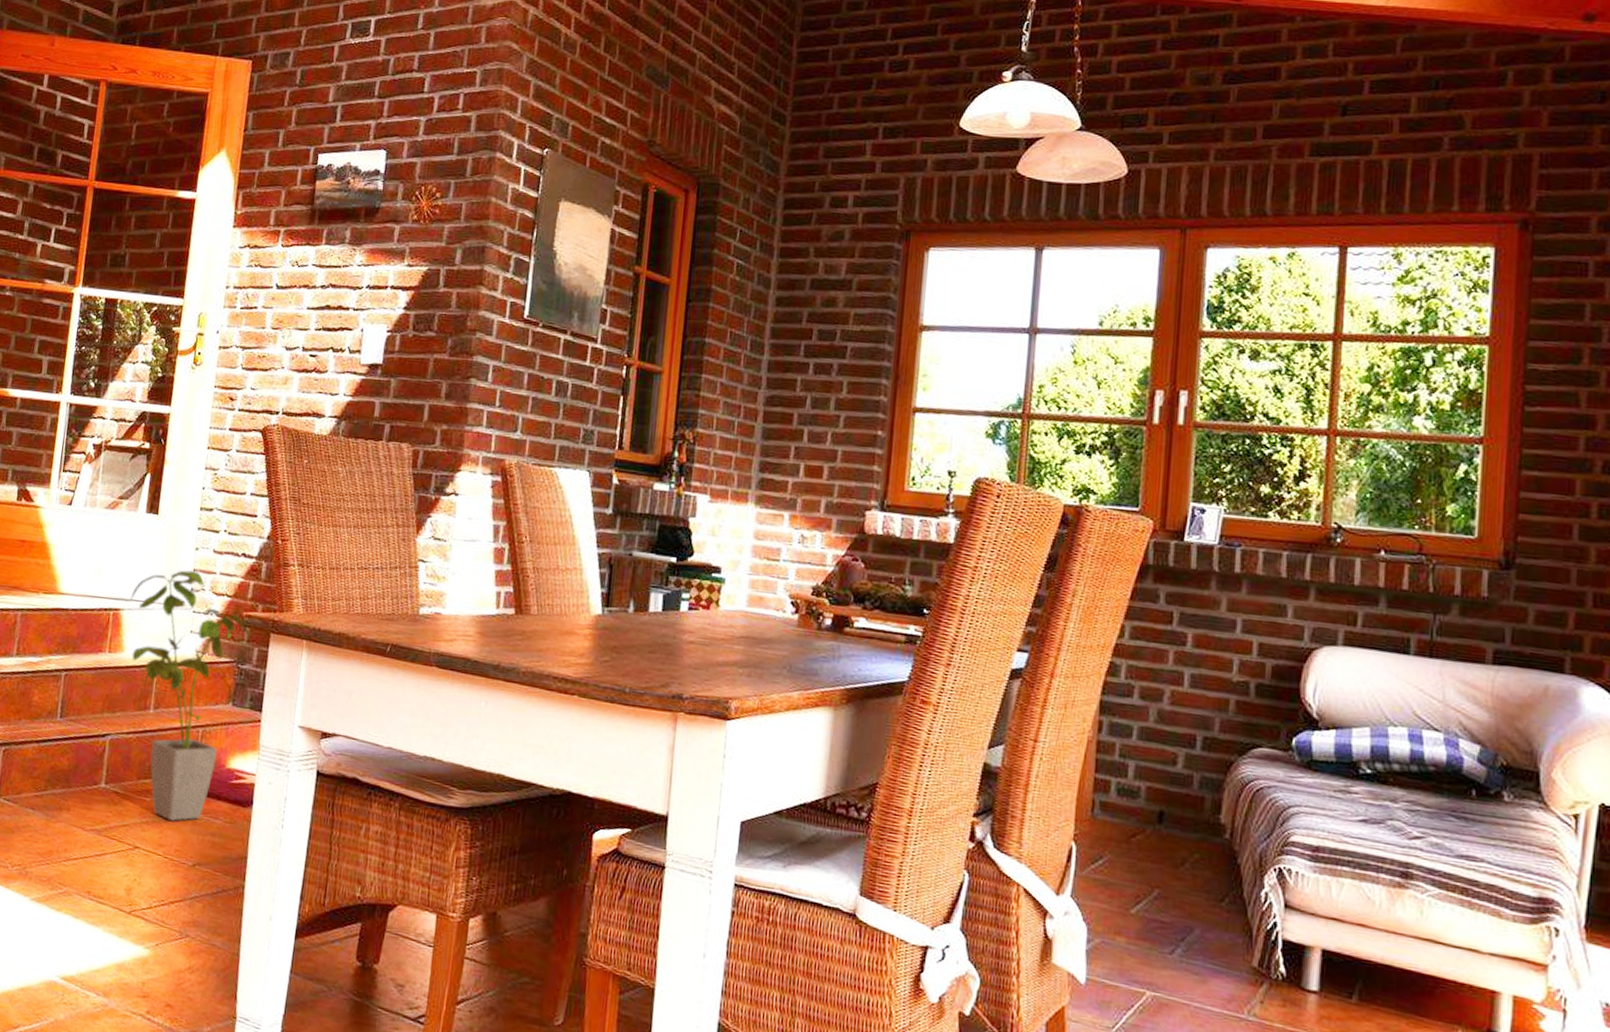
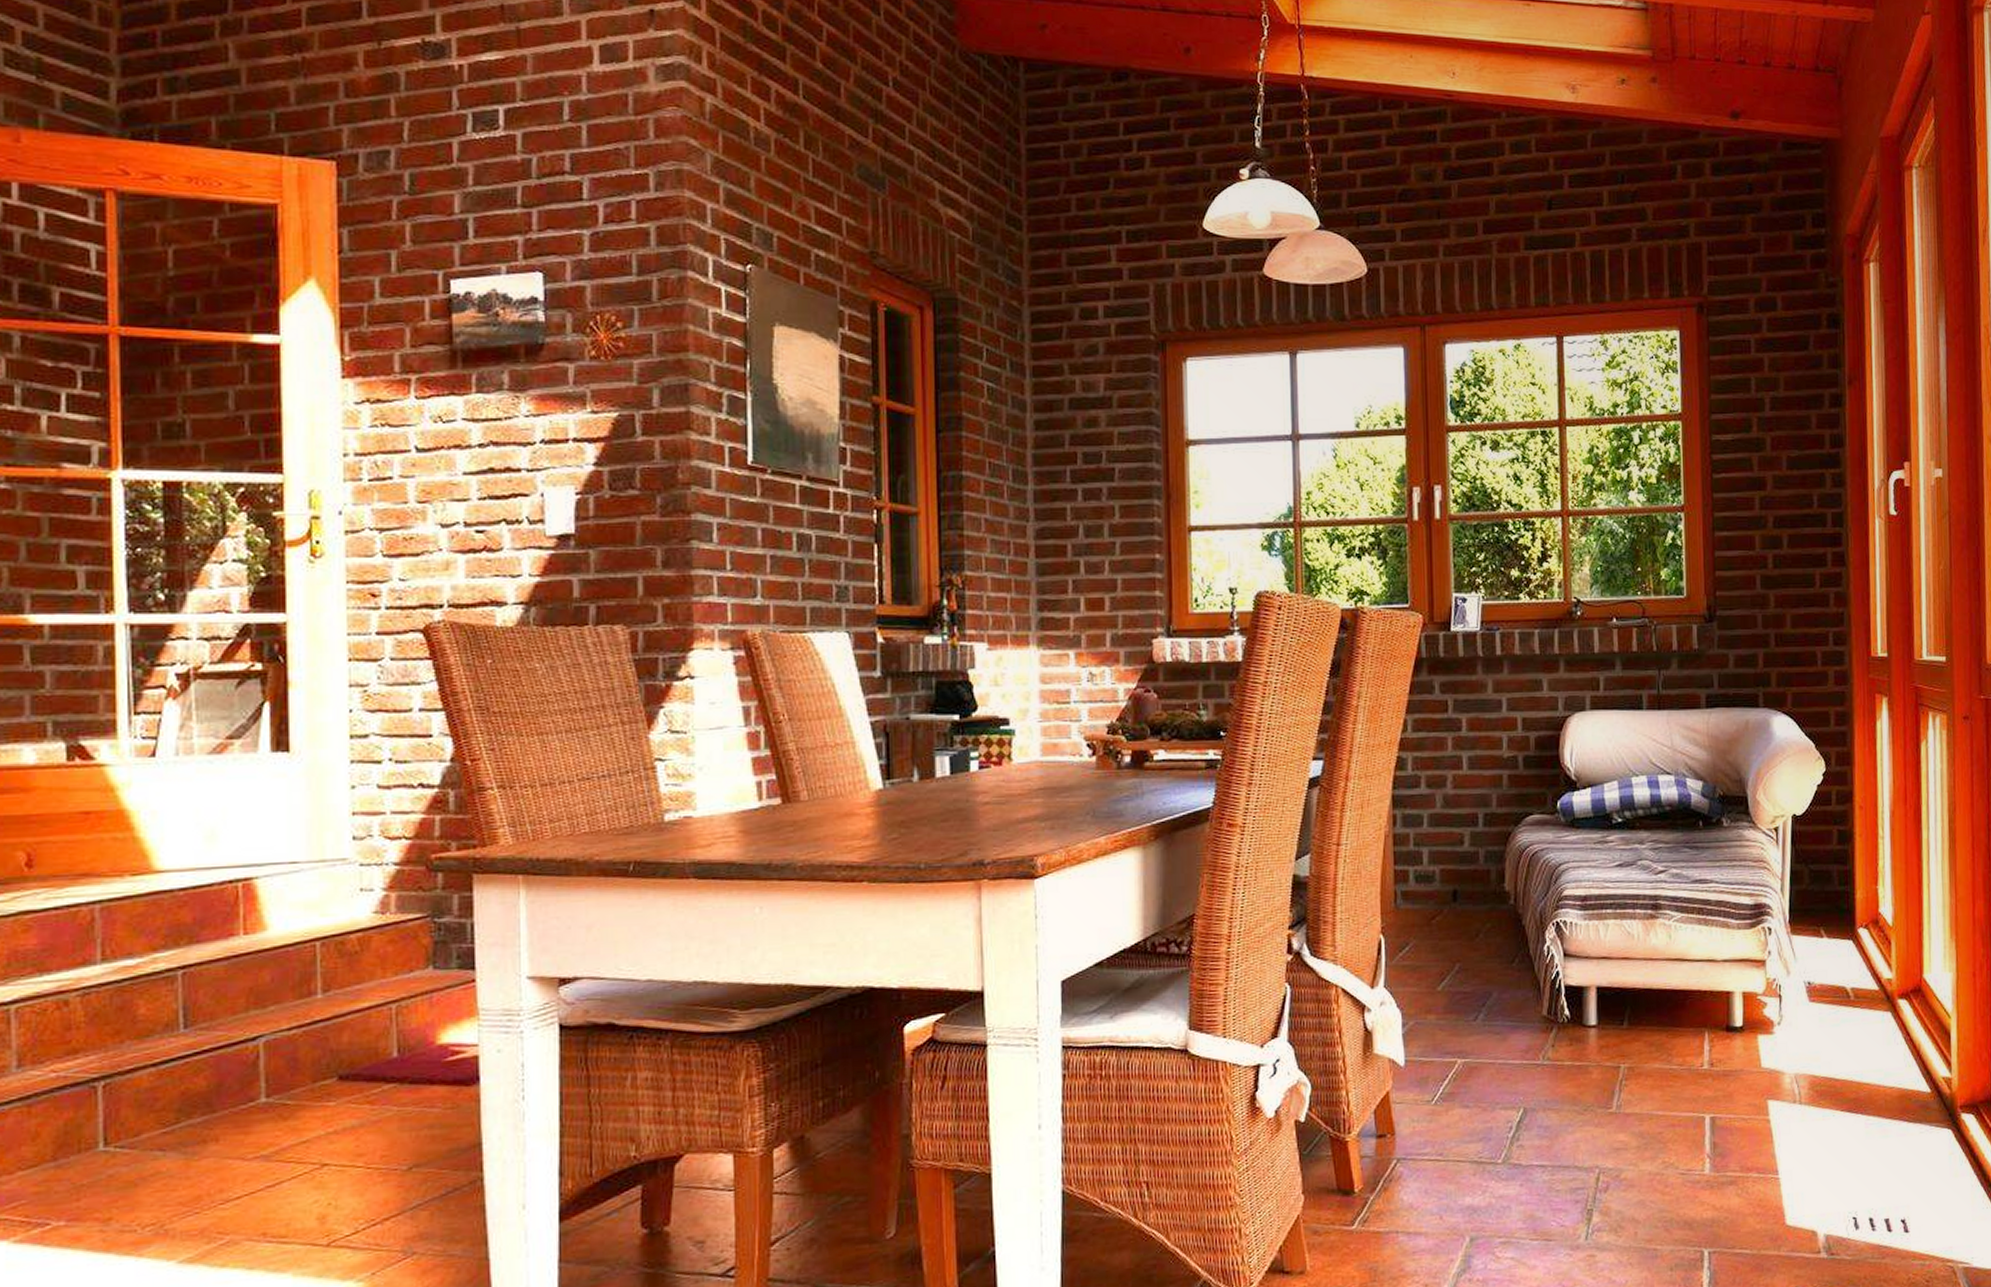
house plant: present [130,570,250,821] -> none [265,815,445,1123]

